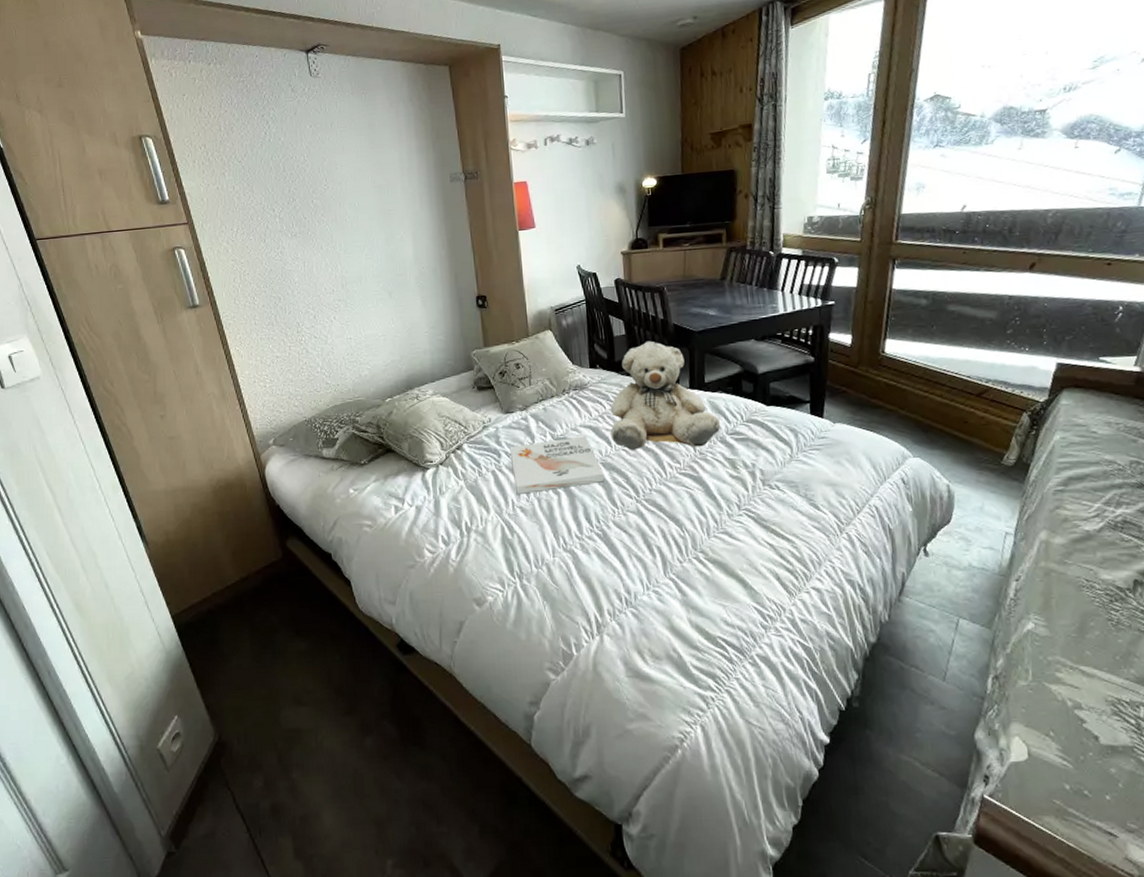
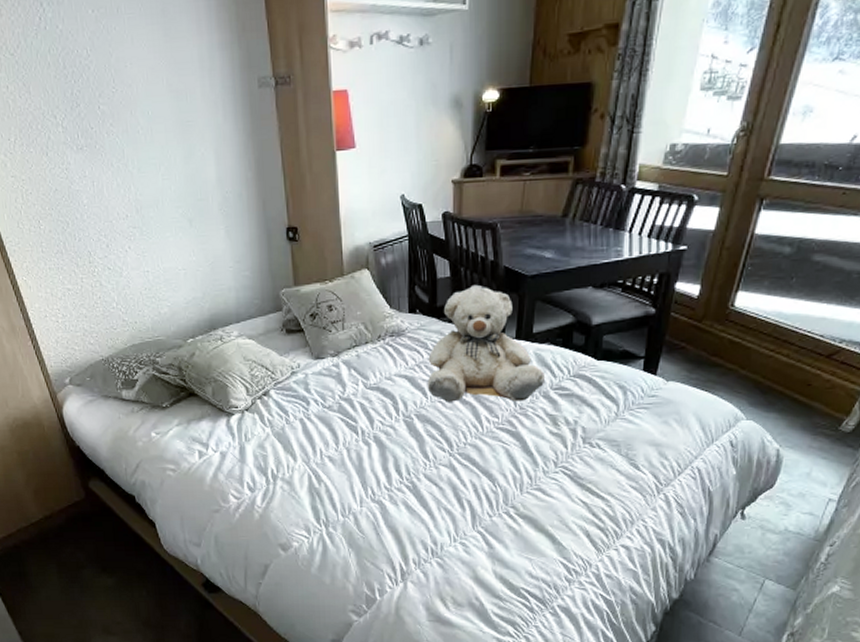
book: present [509,436,605,494] -> none [319,386,418,444]

